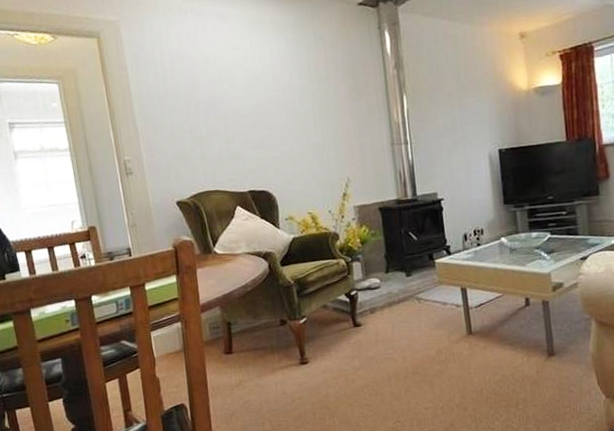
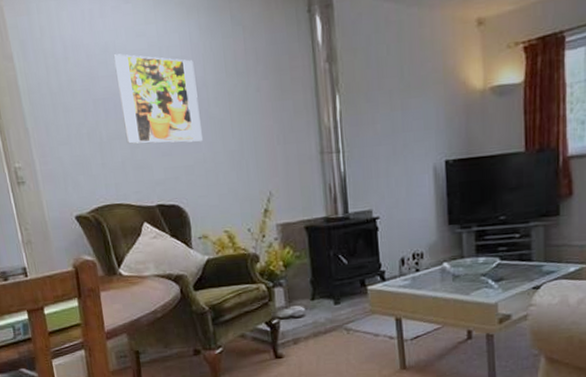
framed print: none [213,64,289,139] -> present [113,54,203,144]

